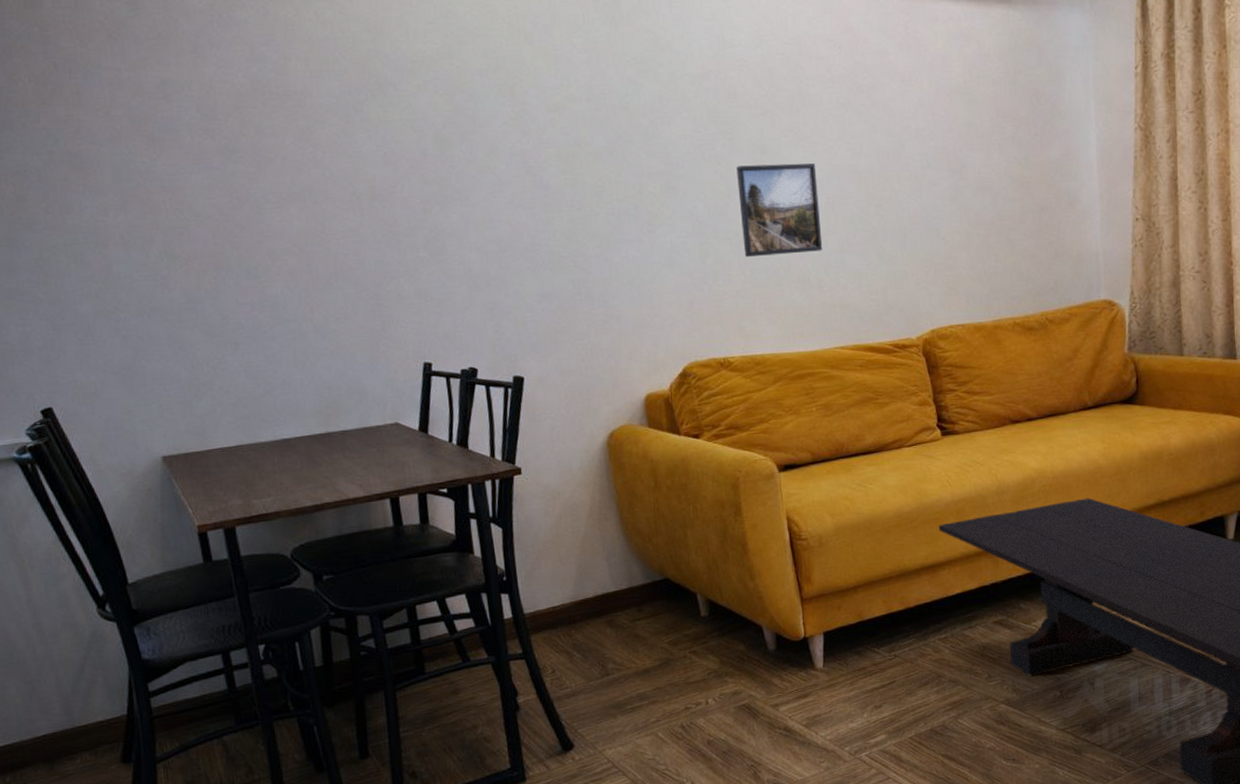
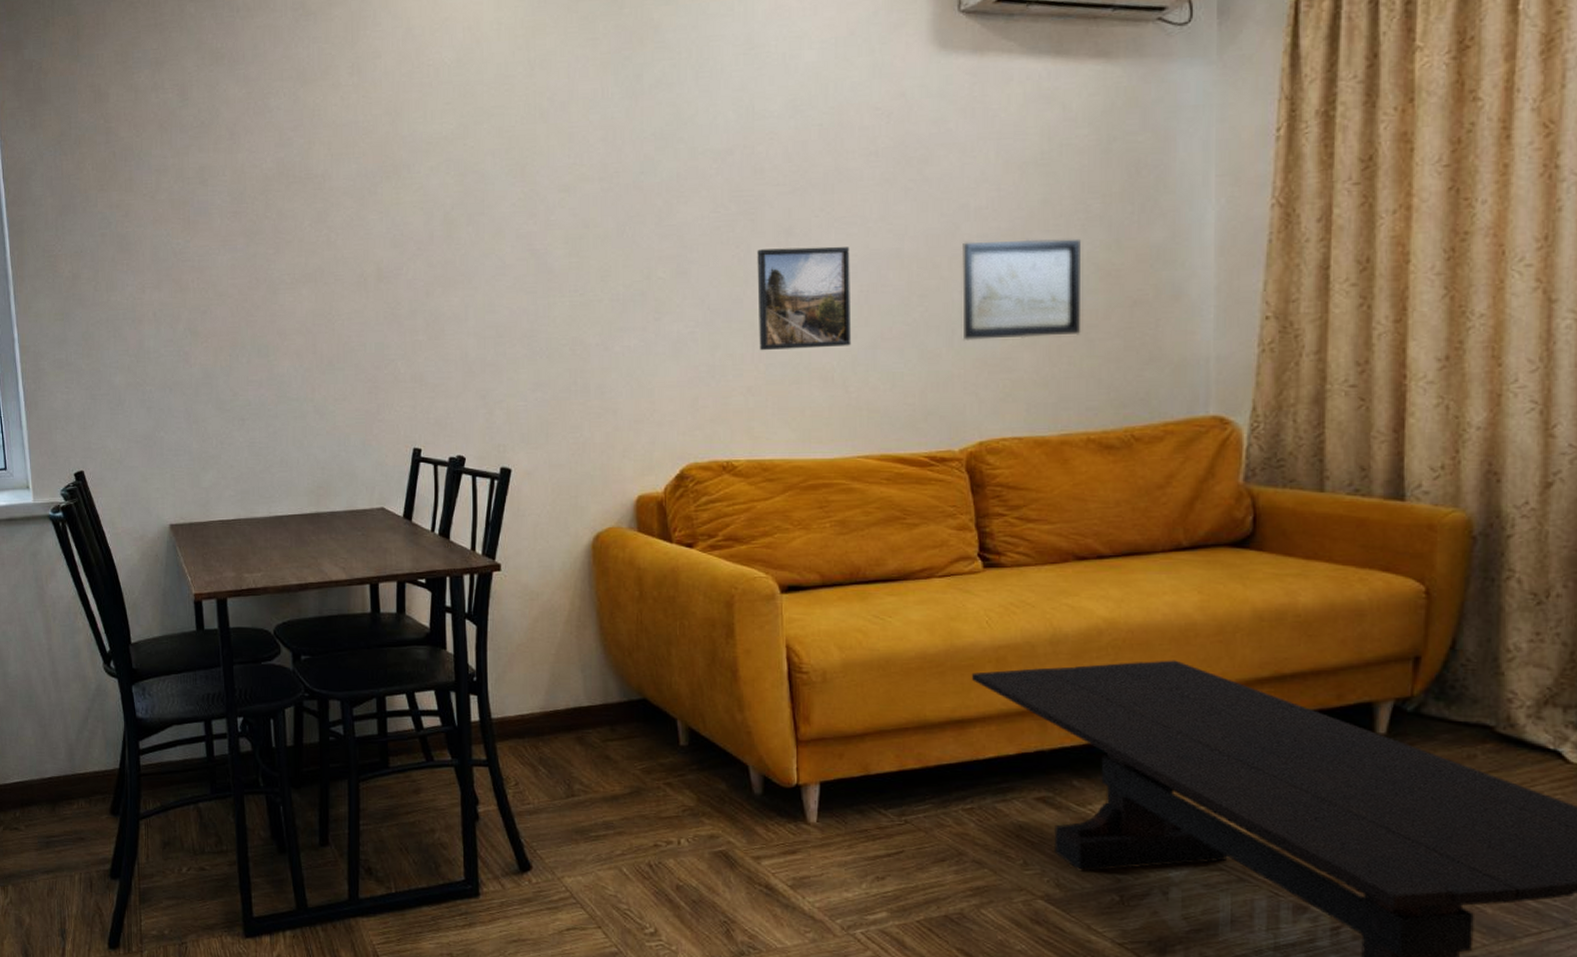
wall art: none [907,156,1004,243] -> present [962,238,1081,340]

